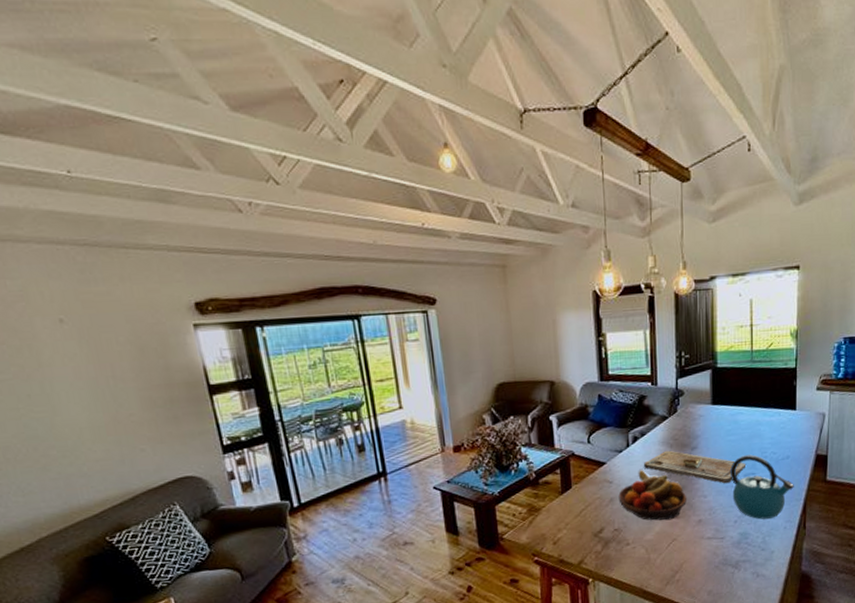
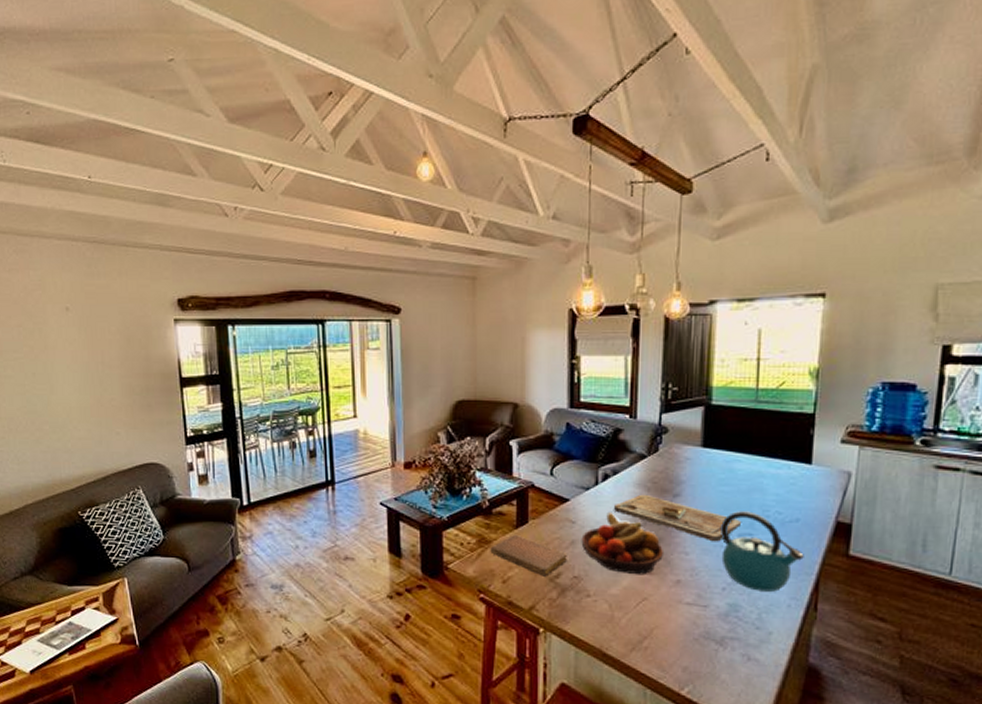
notebook: none [540,499,608,534] -> present [490,534,567,577]

